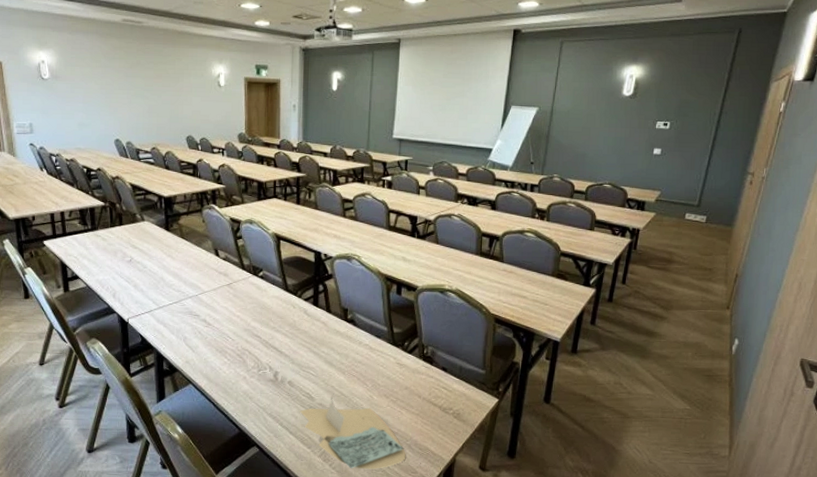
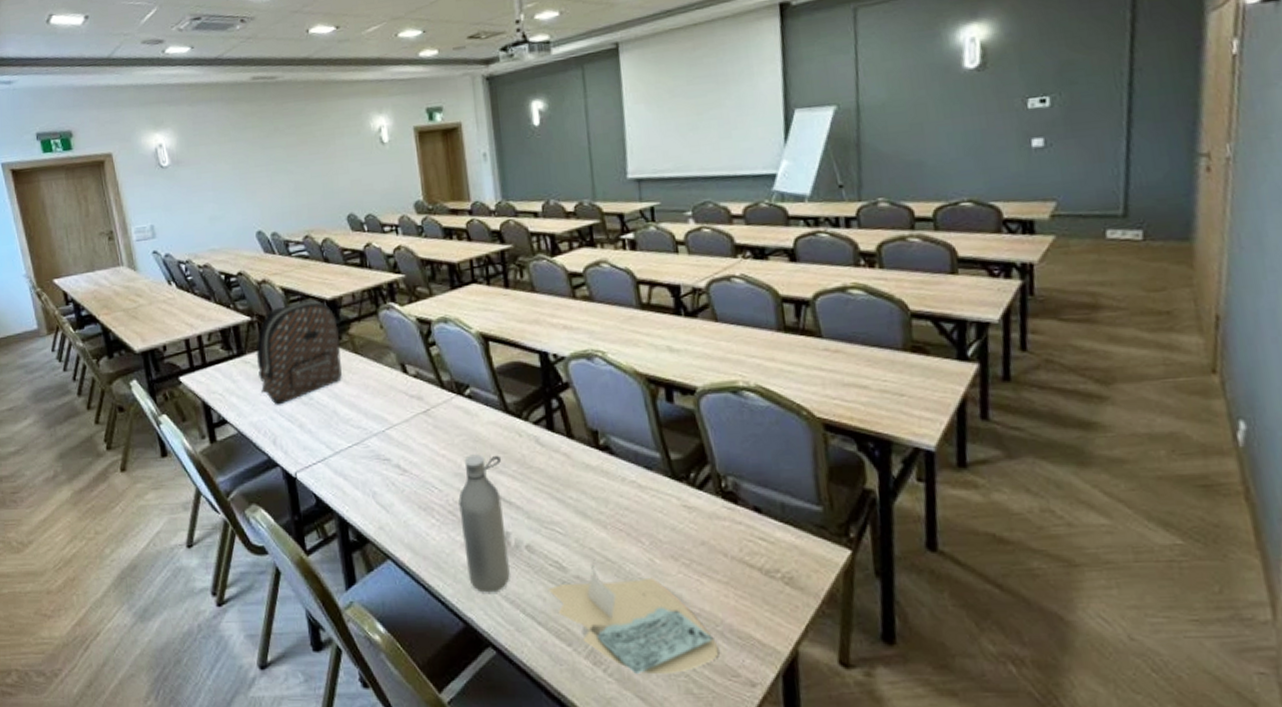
backpack: none [105,189,171,270] -> present [256,293,342,405]
water bottle: none [245,317,278,411] -> present [458,454,510,593]

